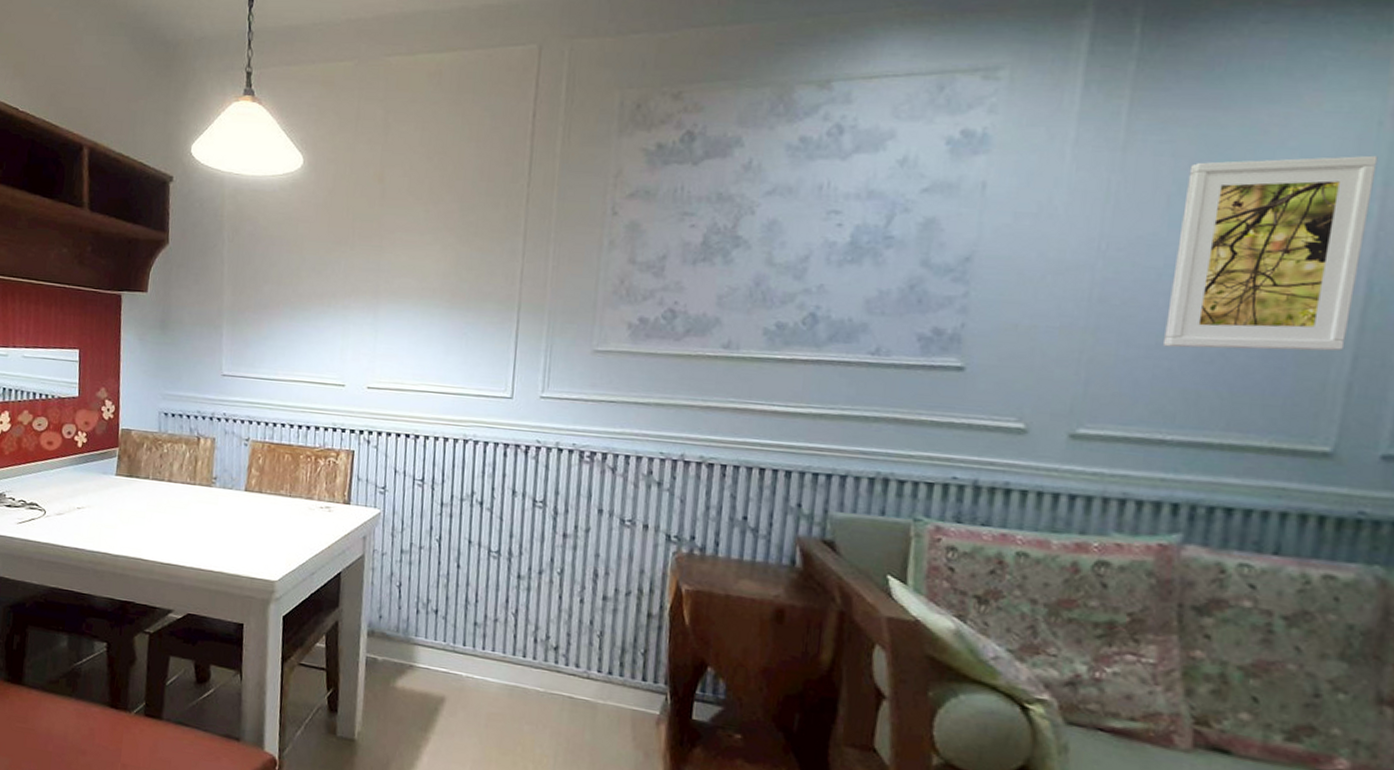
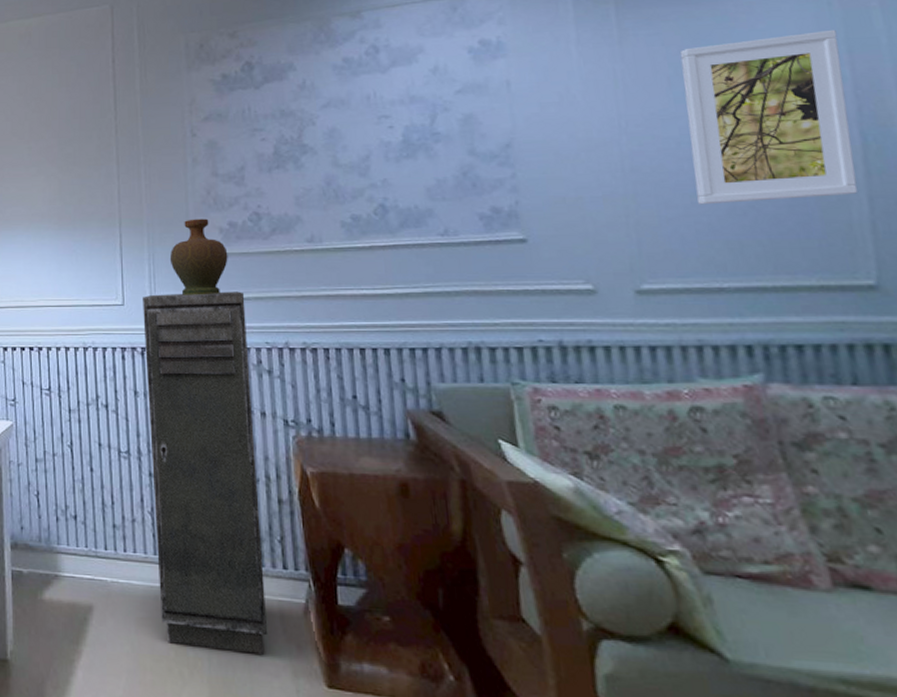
storage cabinet: none [512,389,645,758] -> present [143,291,268,654]
decorative vase: none [568,310,634,396] -> present [169,218,228,295]

